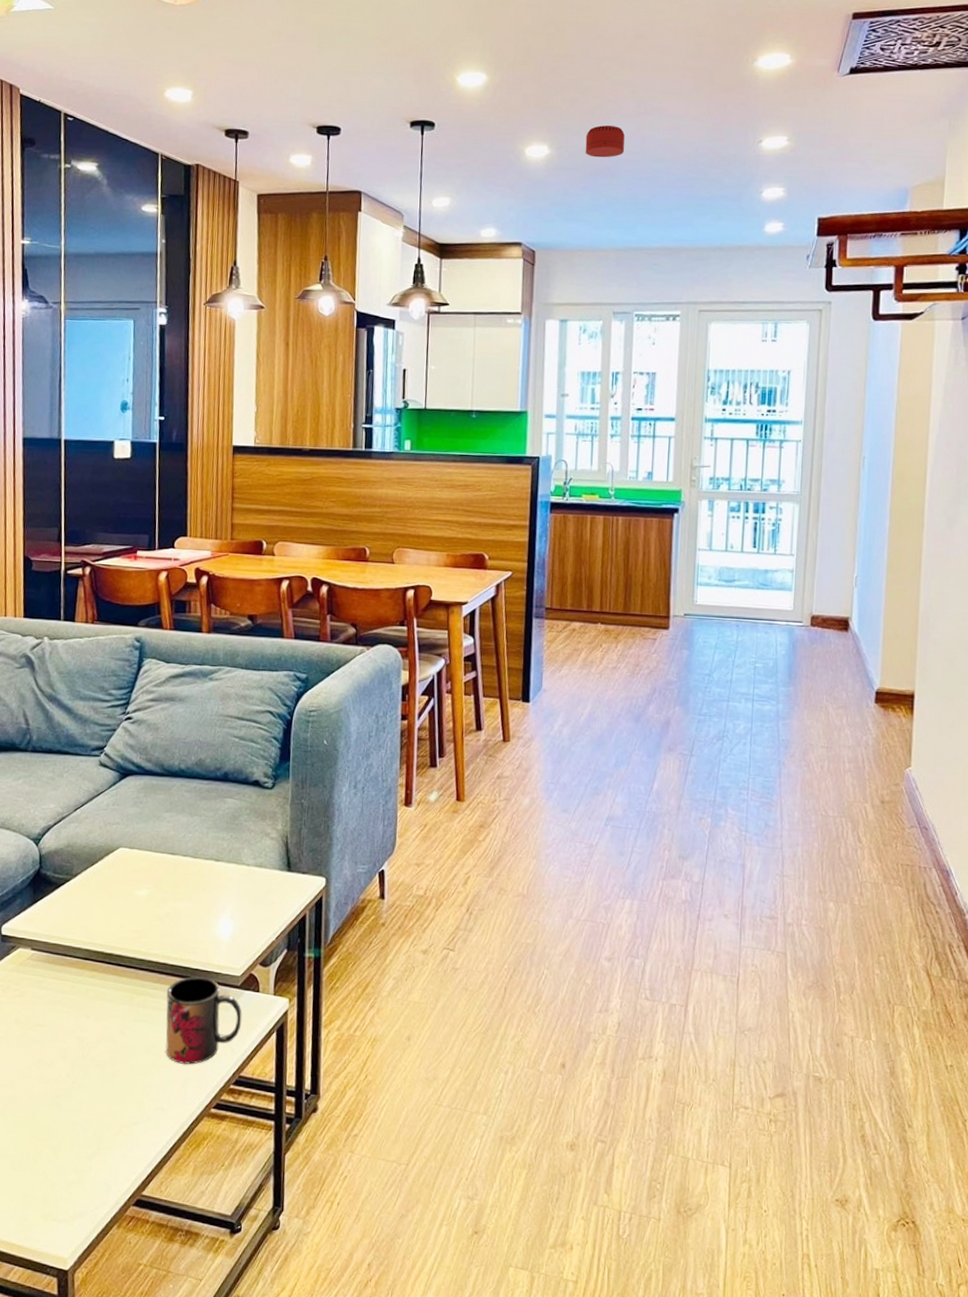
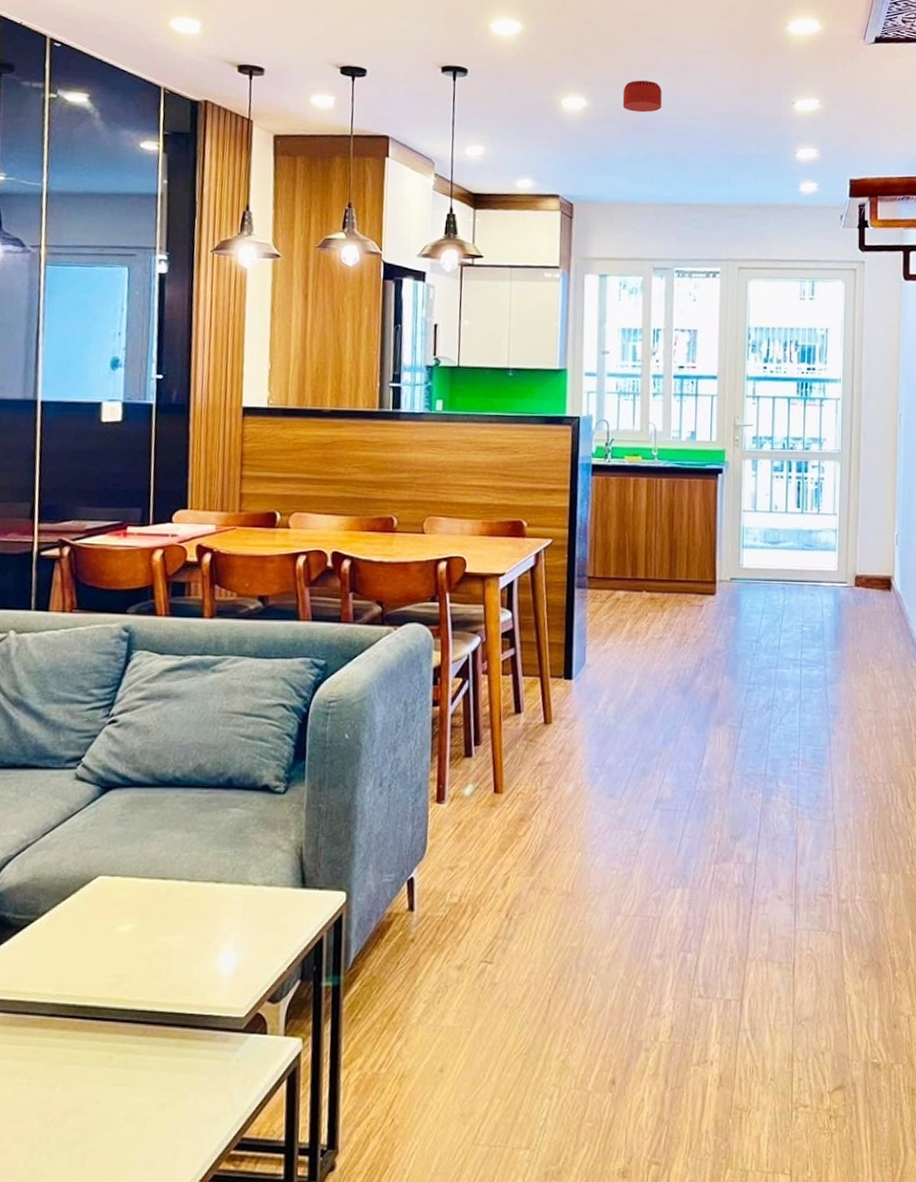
mug: present [165,976,242,1065] -> none [151,1022,246,1132]

